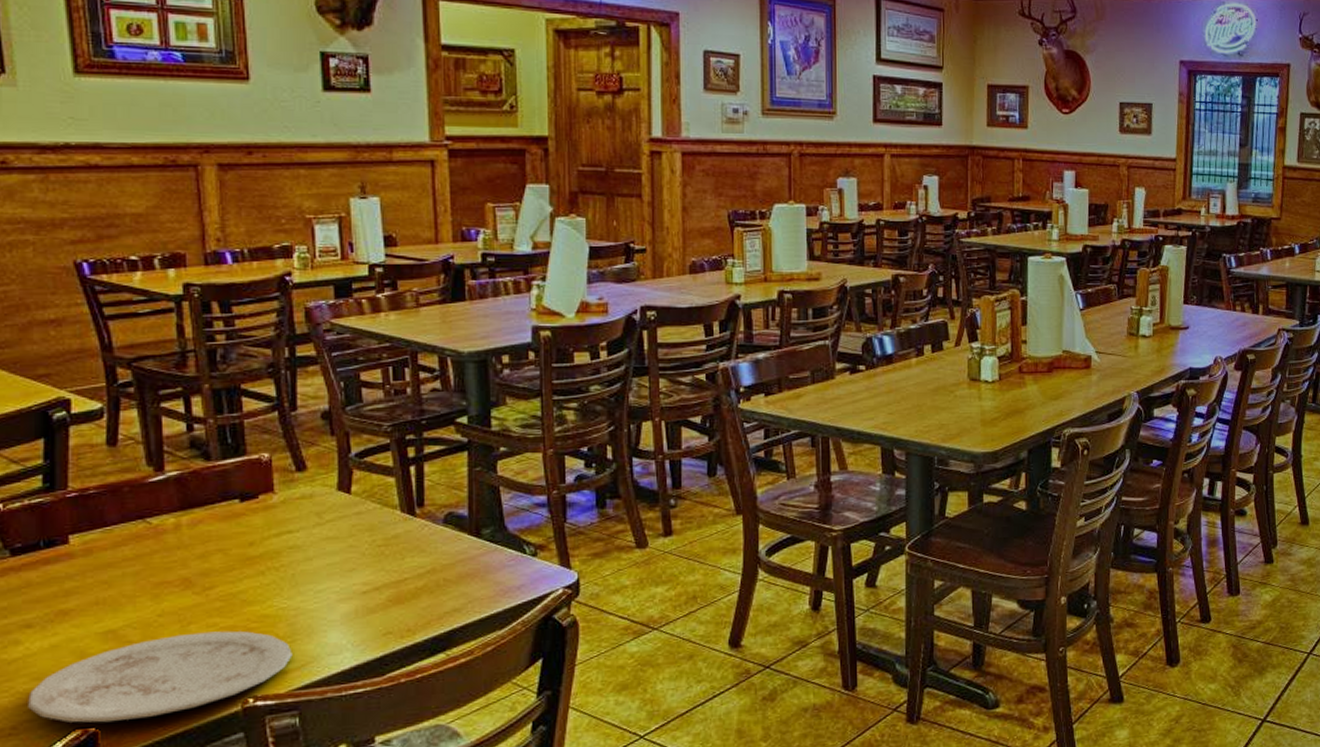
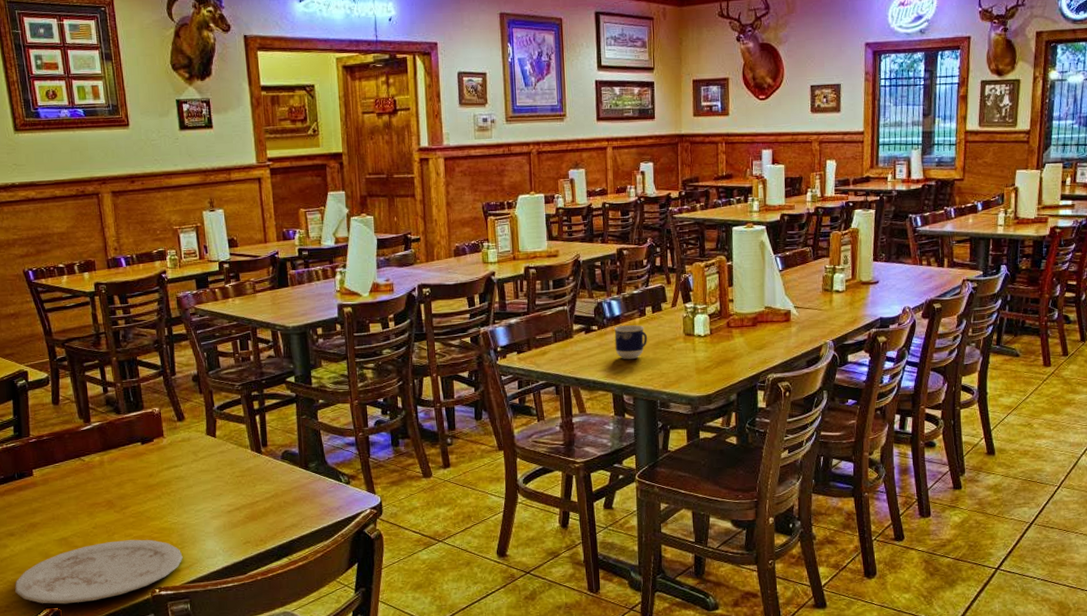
cup: none [885,366,925,408] -> present [614,325,647,360]

